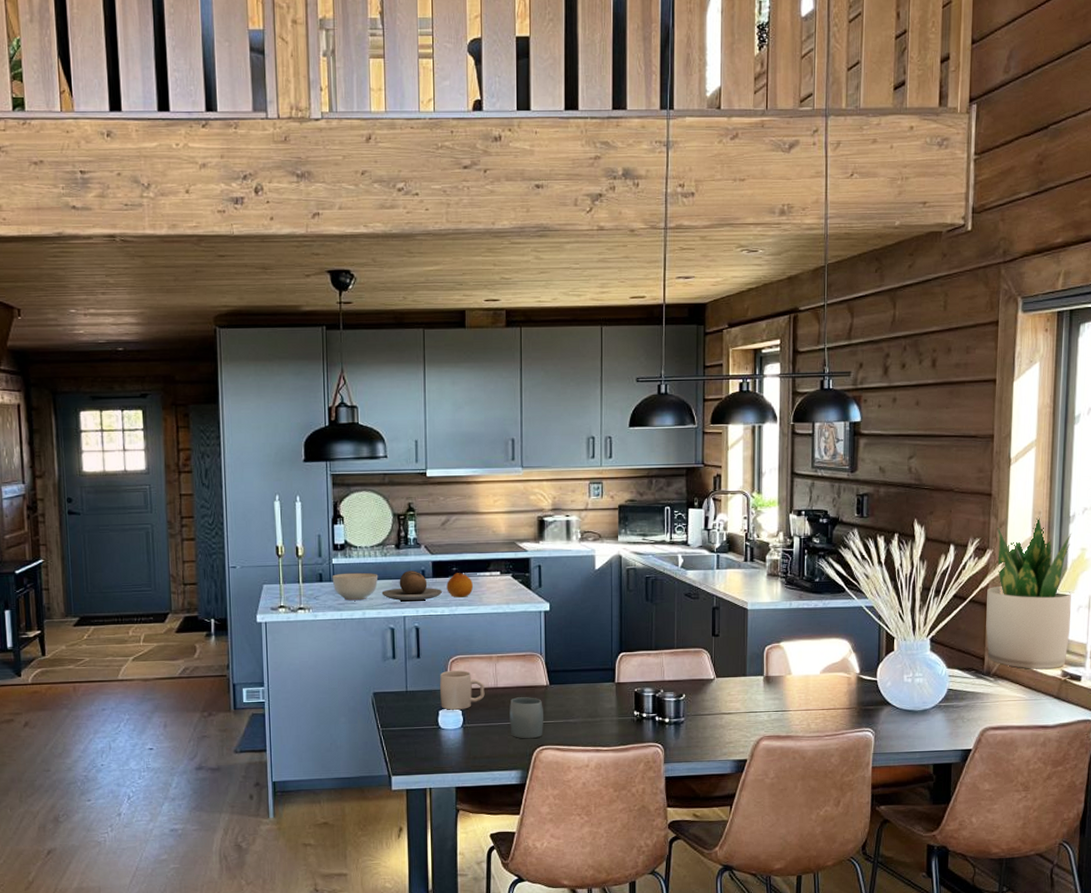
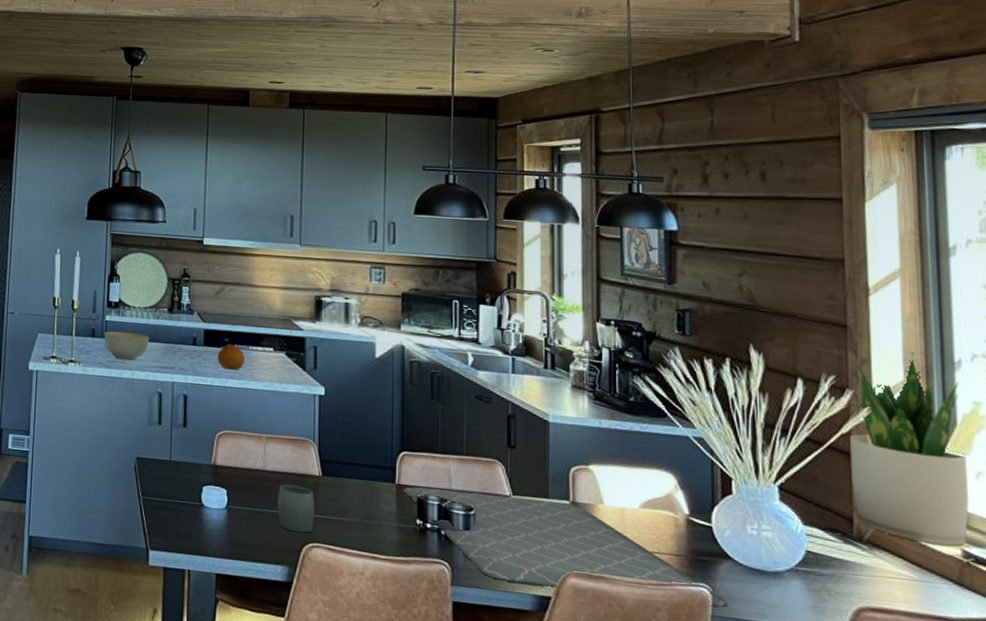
bread: present [381,571,442,603] -> none [151,336,213,369]
mug: present [439,670,485,710] -> none [204,445,252,489]
placemat: none [622,677,886,753] -> present [403,486,727,608]

